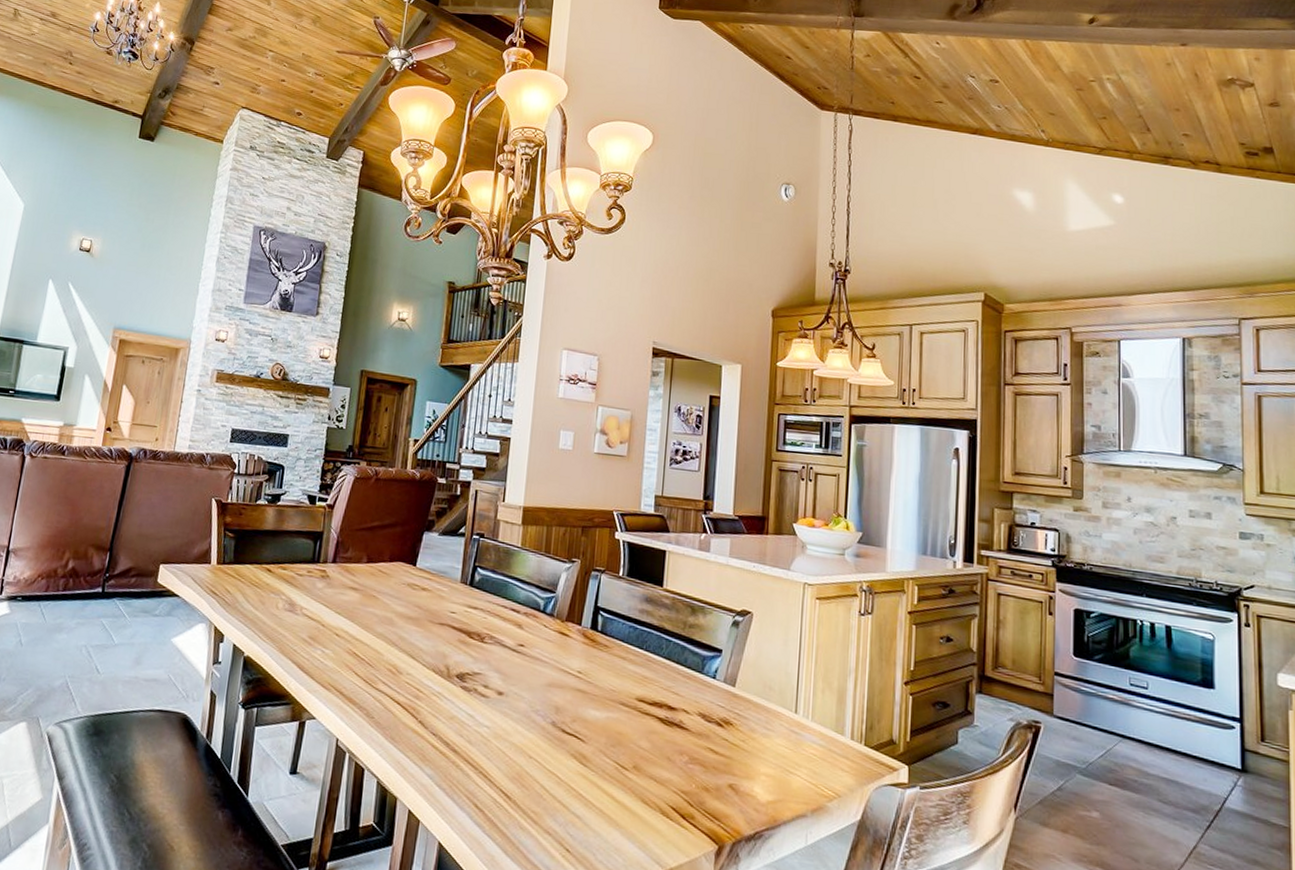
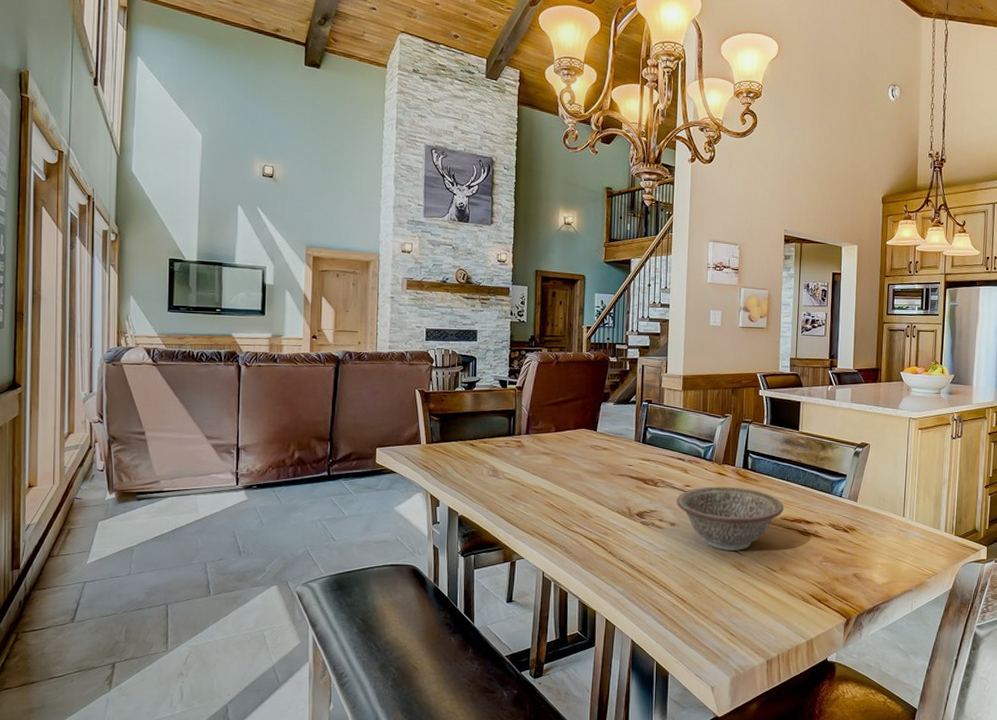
decorative bowl: none [506,648,641,737] -> present [676,486,784,551]

